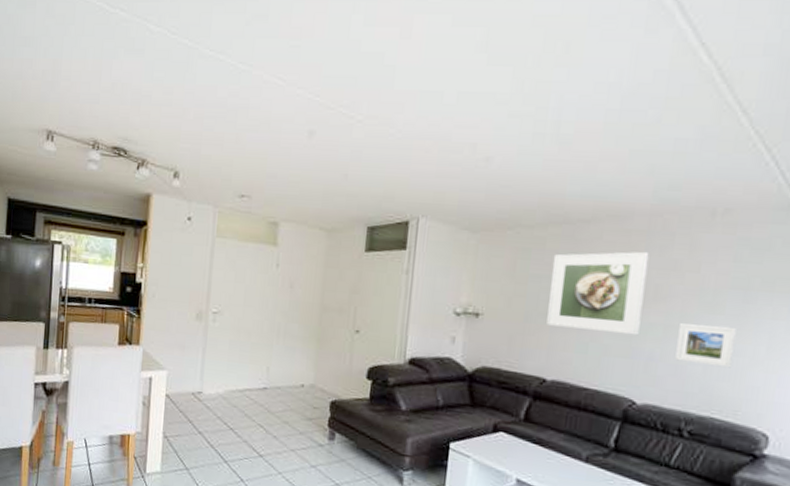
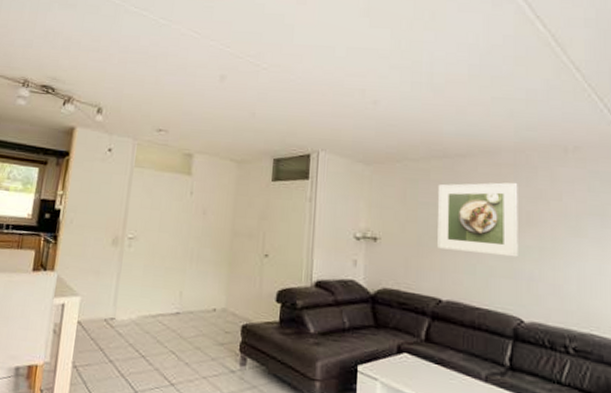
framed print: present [675,323,736,368] -> none [552,246,600,287]

